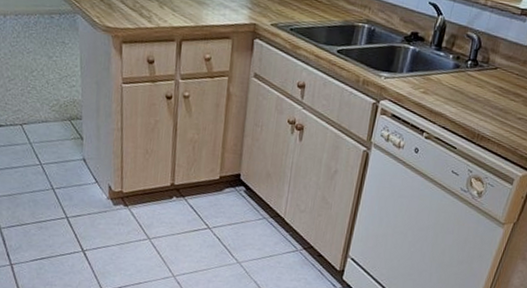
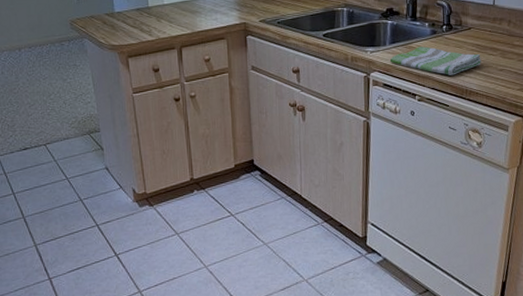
dish towel: none [403,79,502,117] -> present [389,46,481,75]

